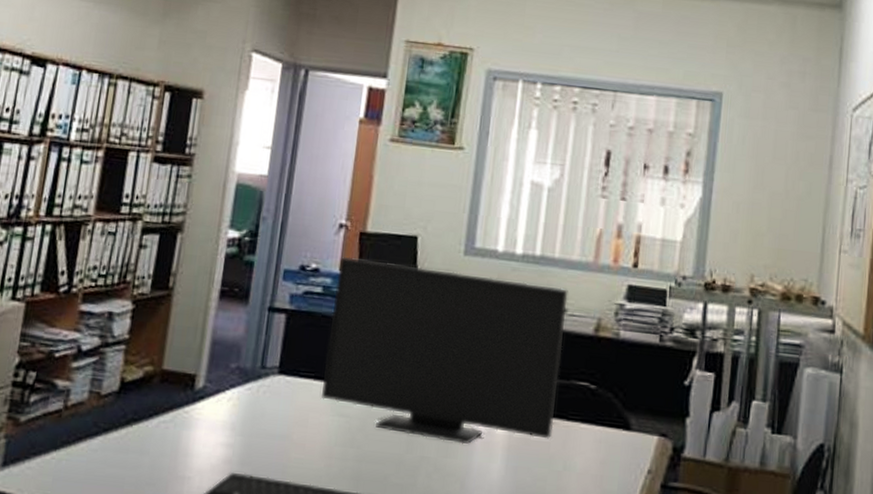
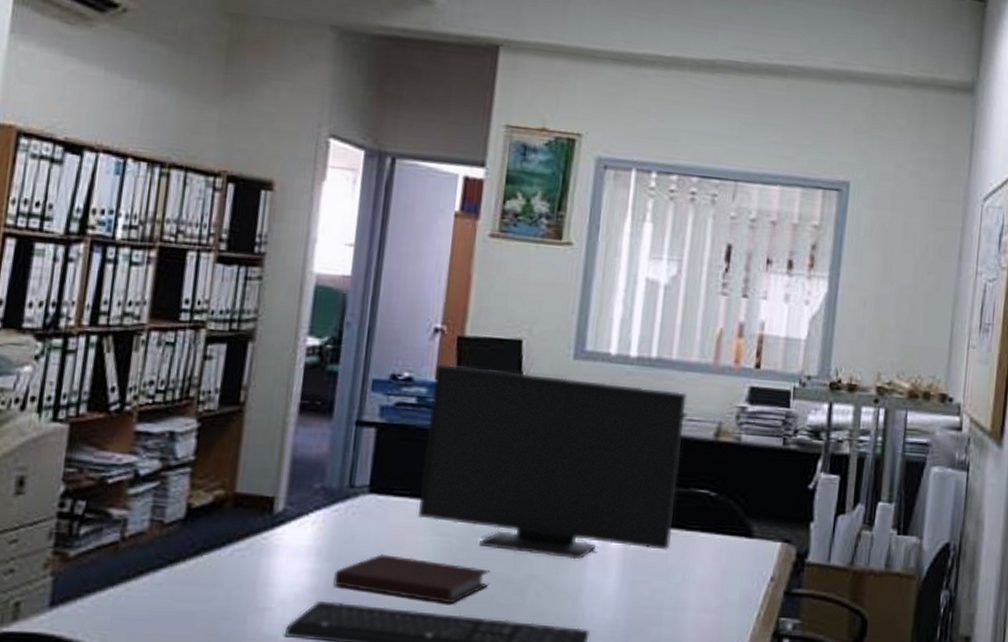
notebook: none [245,431,386,481] -> present [333,554,491,604]

